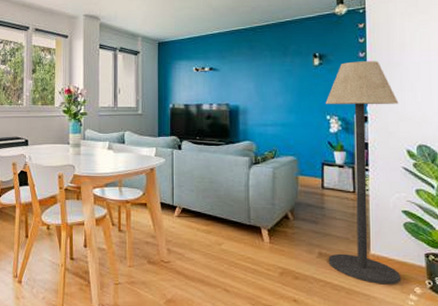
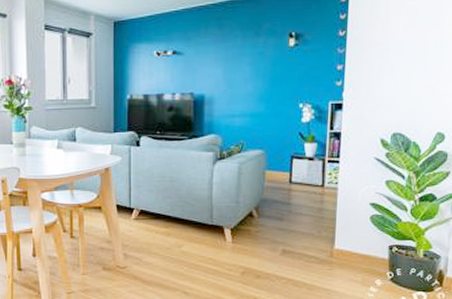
floor lamp: present [325,61,402,285] -> none [291,40,377,279]

